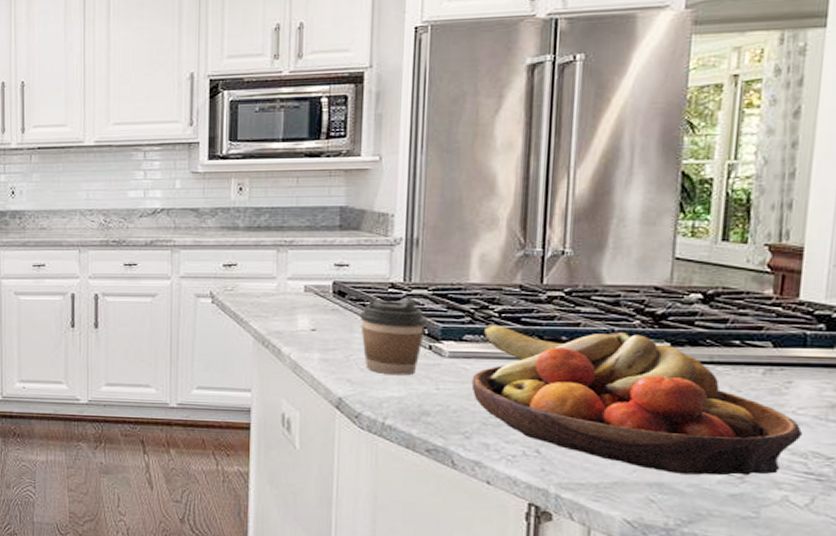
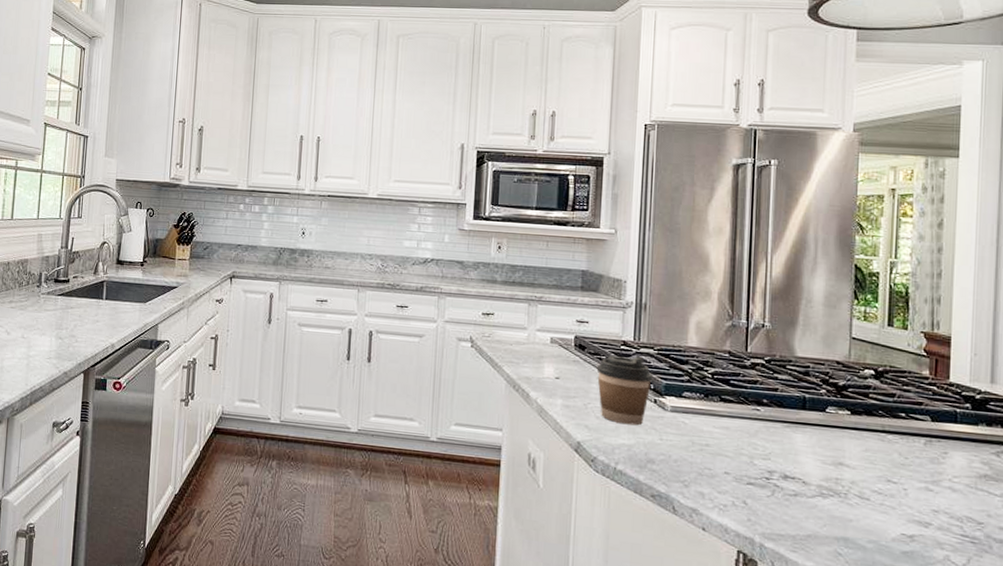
fruit bowl: present [471,324,804,476] -> none [689,384,959,535]

